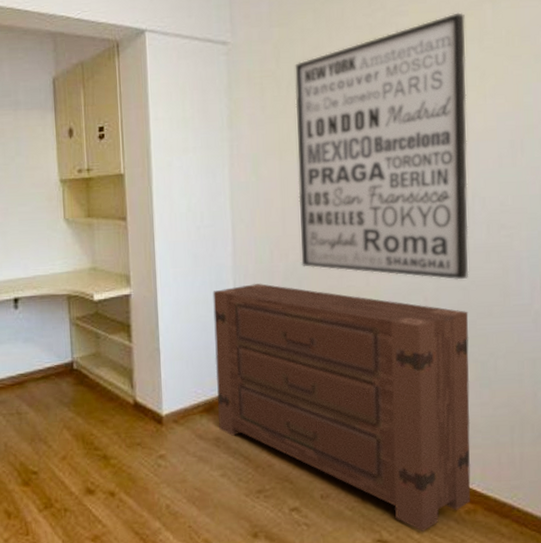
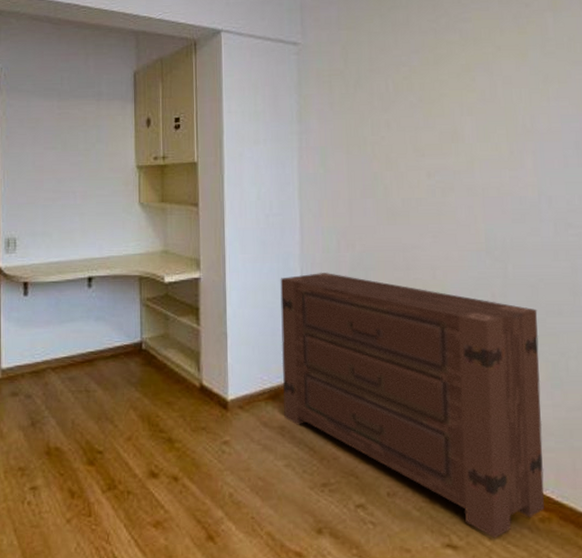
wall art: present [295,12,469,280] -> none [362,20,537,277]

